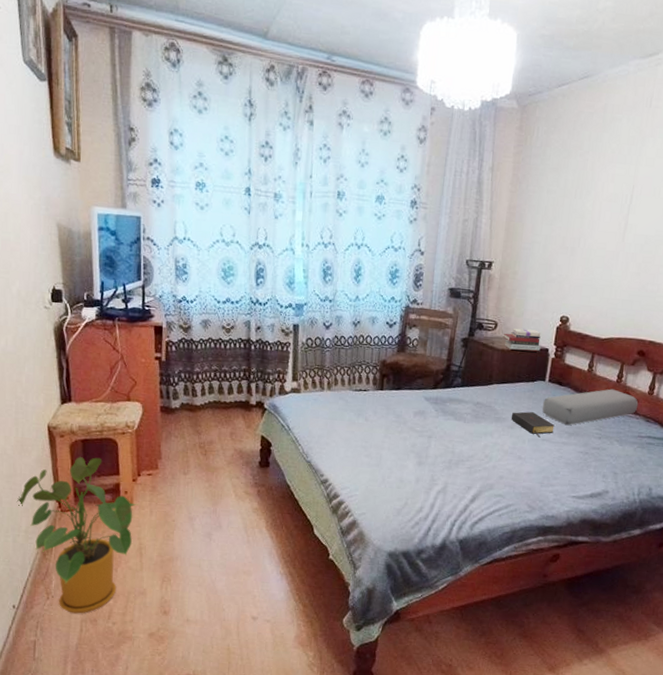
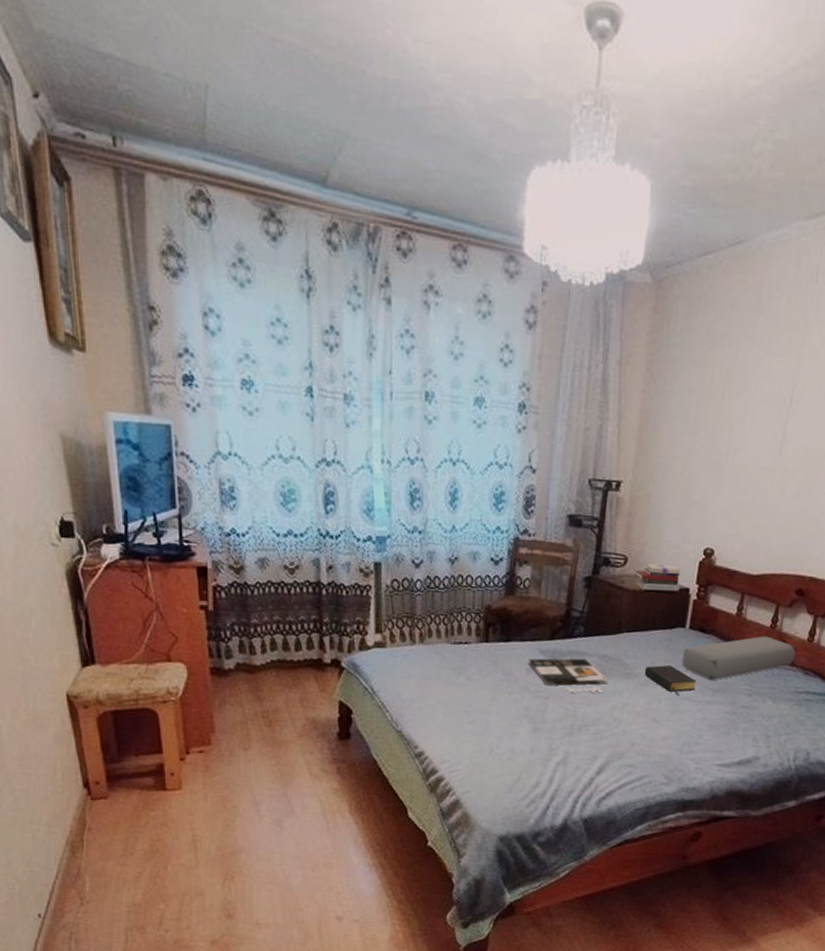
house plant: present [16,457,139,614] -> none [33,732,190,921]
magazine: none [415,404,482,435] -> present [528,658,609,695]

